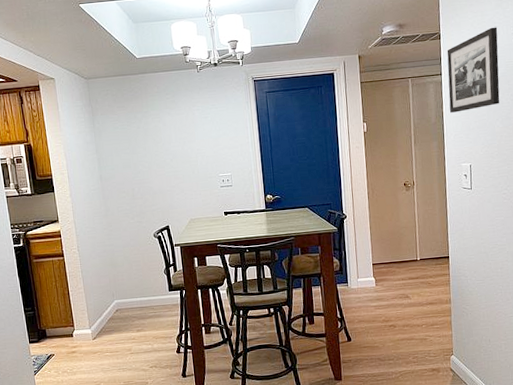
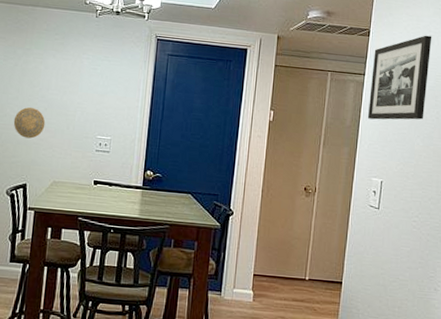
decorative plate: none [147,161,174,188] -> present [13,107,46,139]

